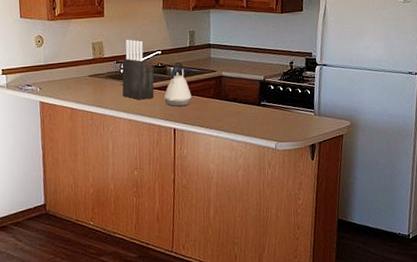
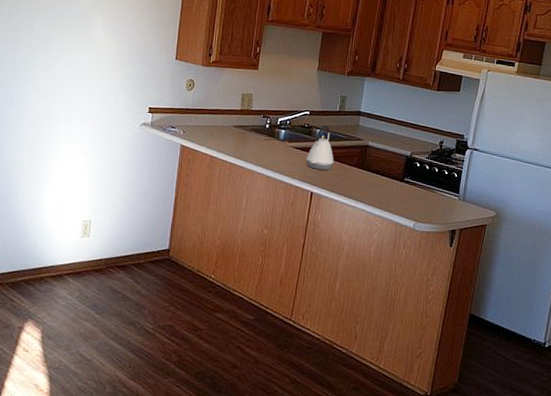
knife block: present [121,39,154,100] -> none [265,95,300,158]

